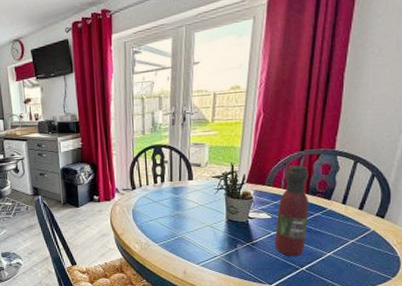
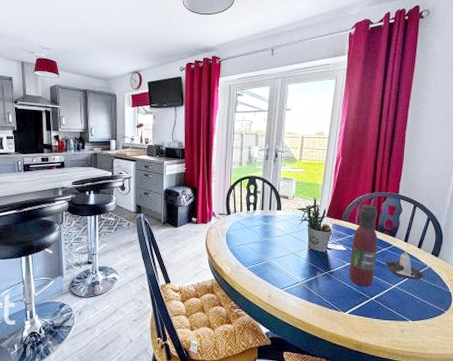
candle: none [318,213,367,246] -> present [385,250,425,280]

